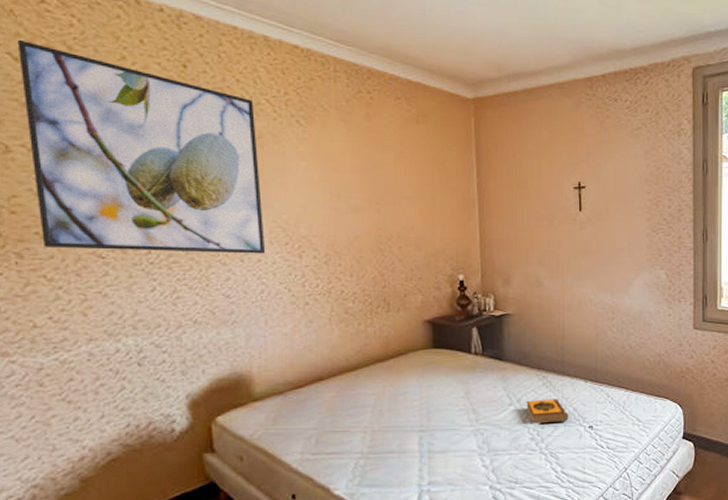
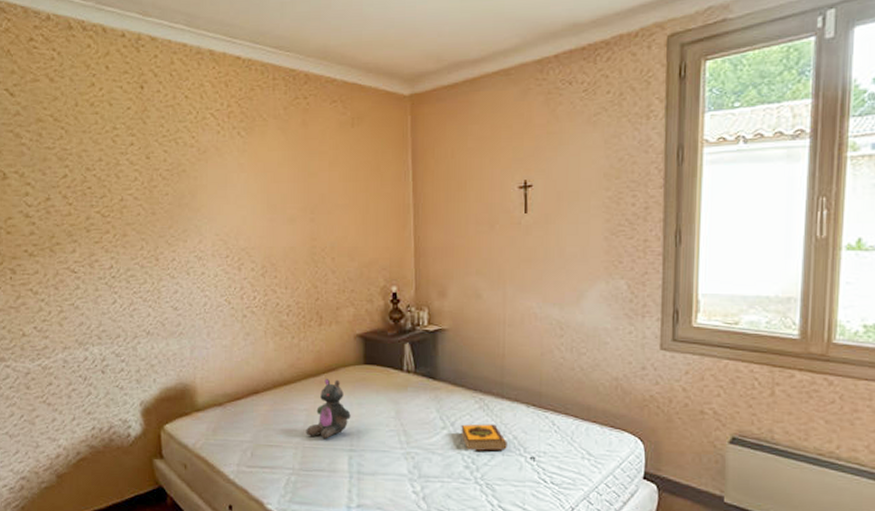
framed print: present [17,39,266,254] -> none [13,76,209,267]
stuffed bear: none [374,362,420,422] -> present [306,378,351,440]

